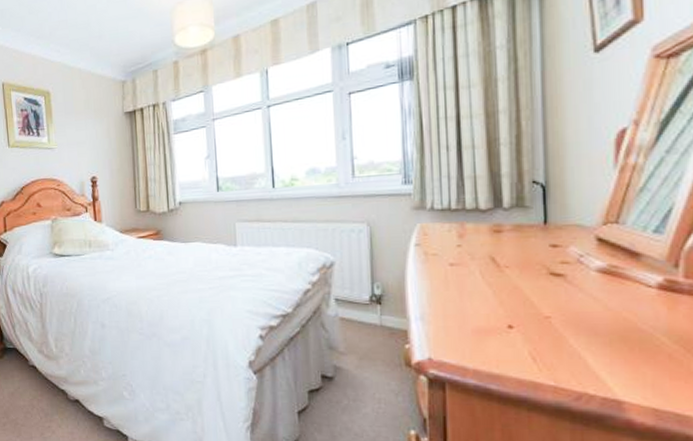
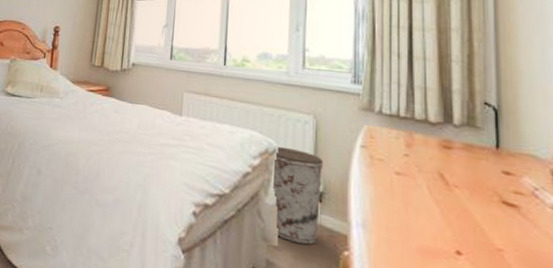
trash can: none [333,258,380,345] -> present [274,146,323,245]

